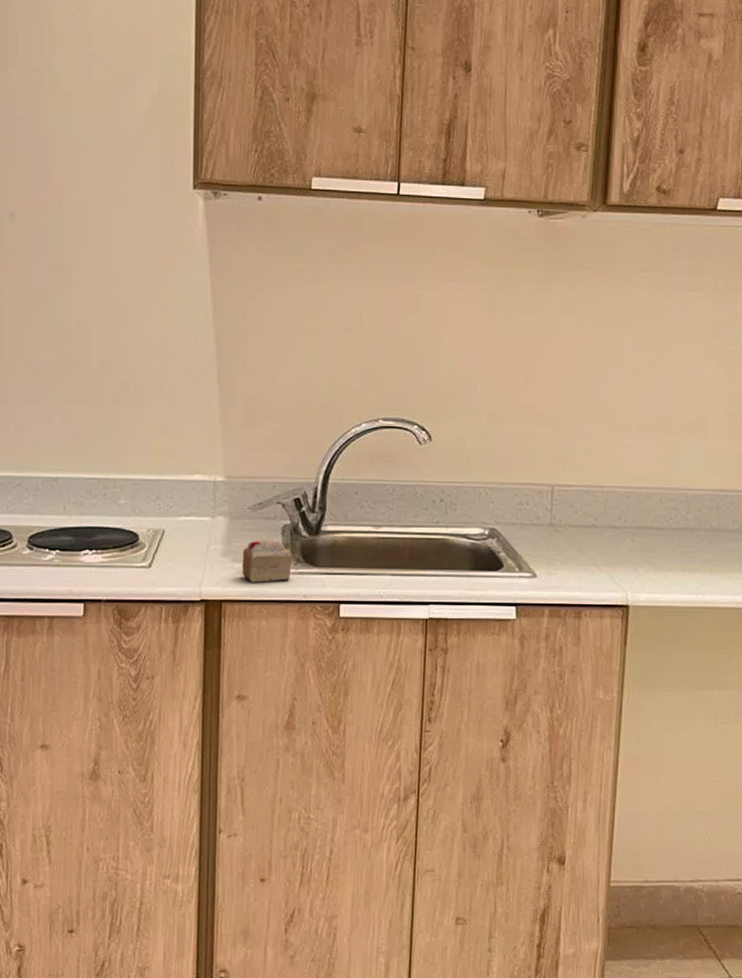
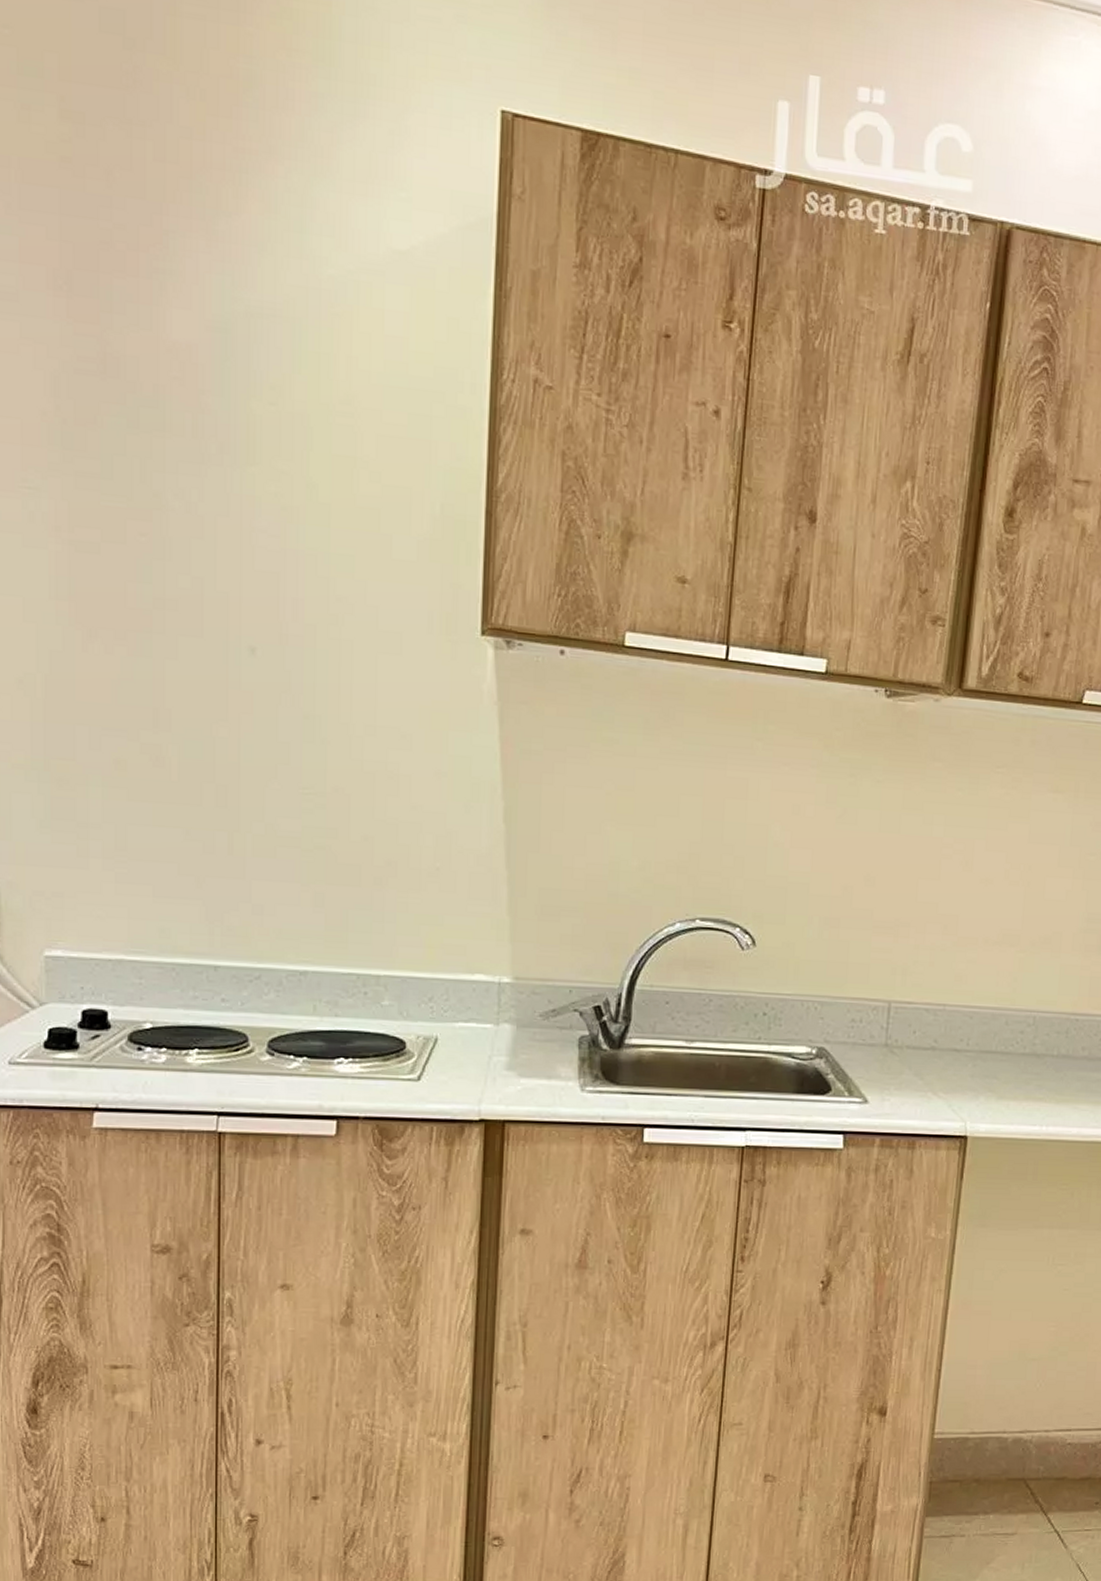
cake slice: present [242,539,293,583] -> none [530,1051,590,1102]

